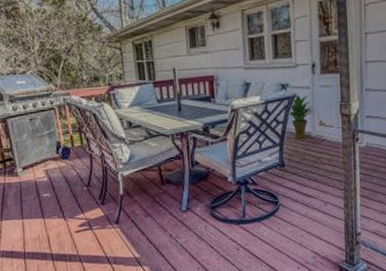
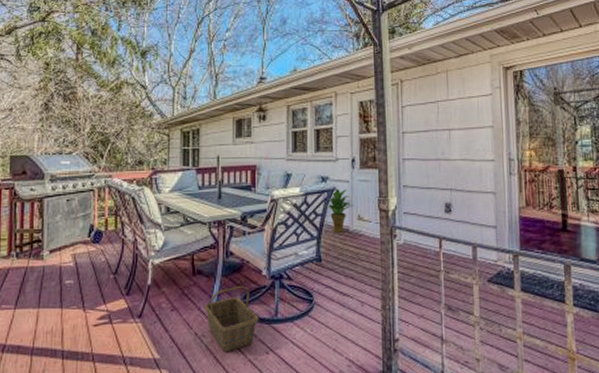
basket: none [175,191,228,250] -> present [203,285,259,353]

